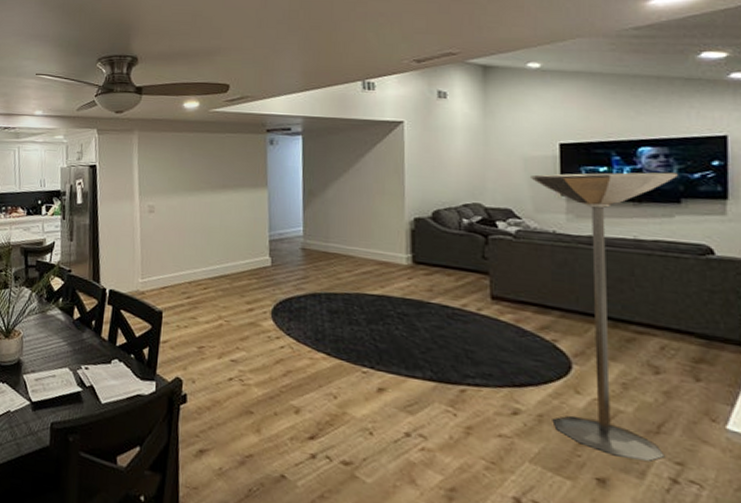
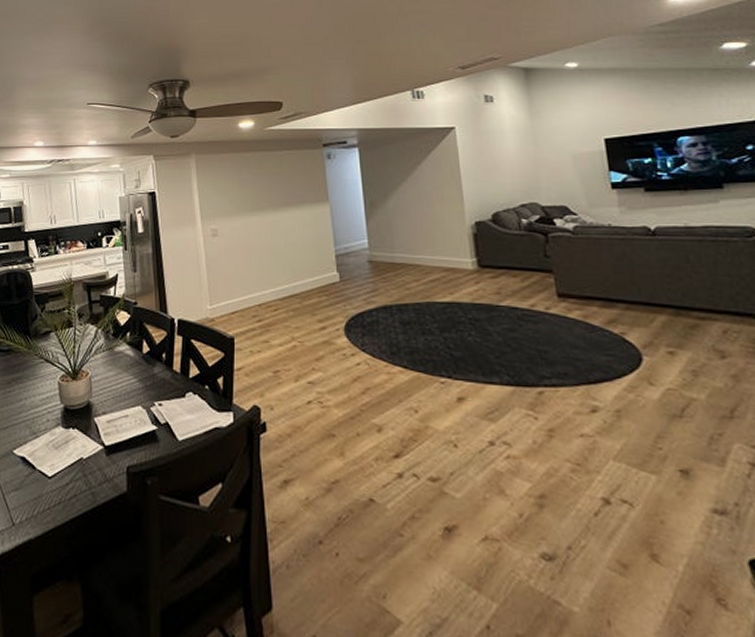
floor lamp: present [529,172,678,461] -> none [580,159,741,447]

